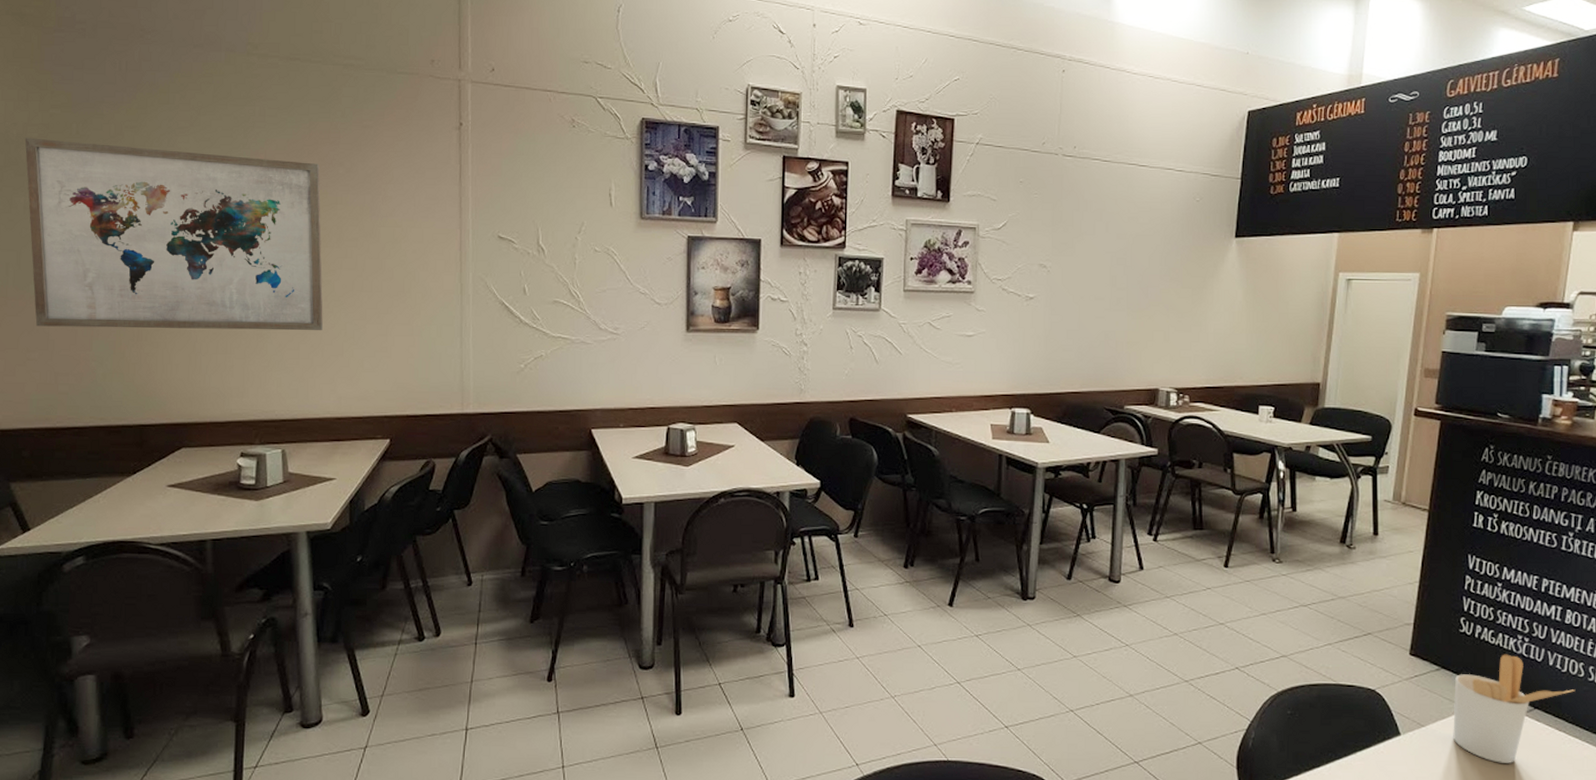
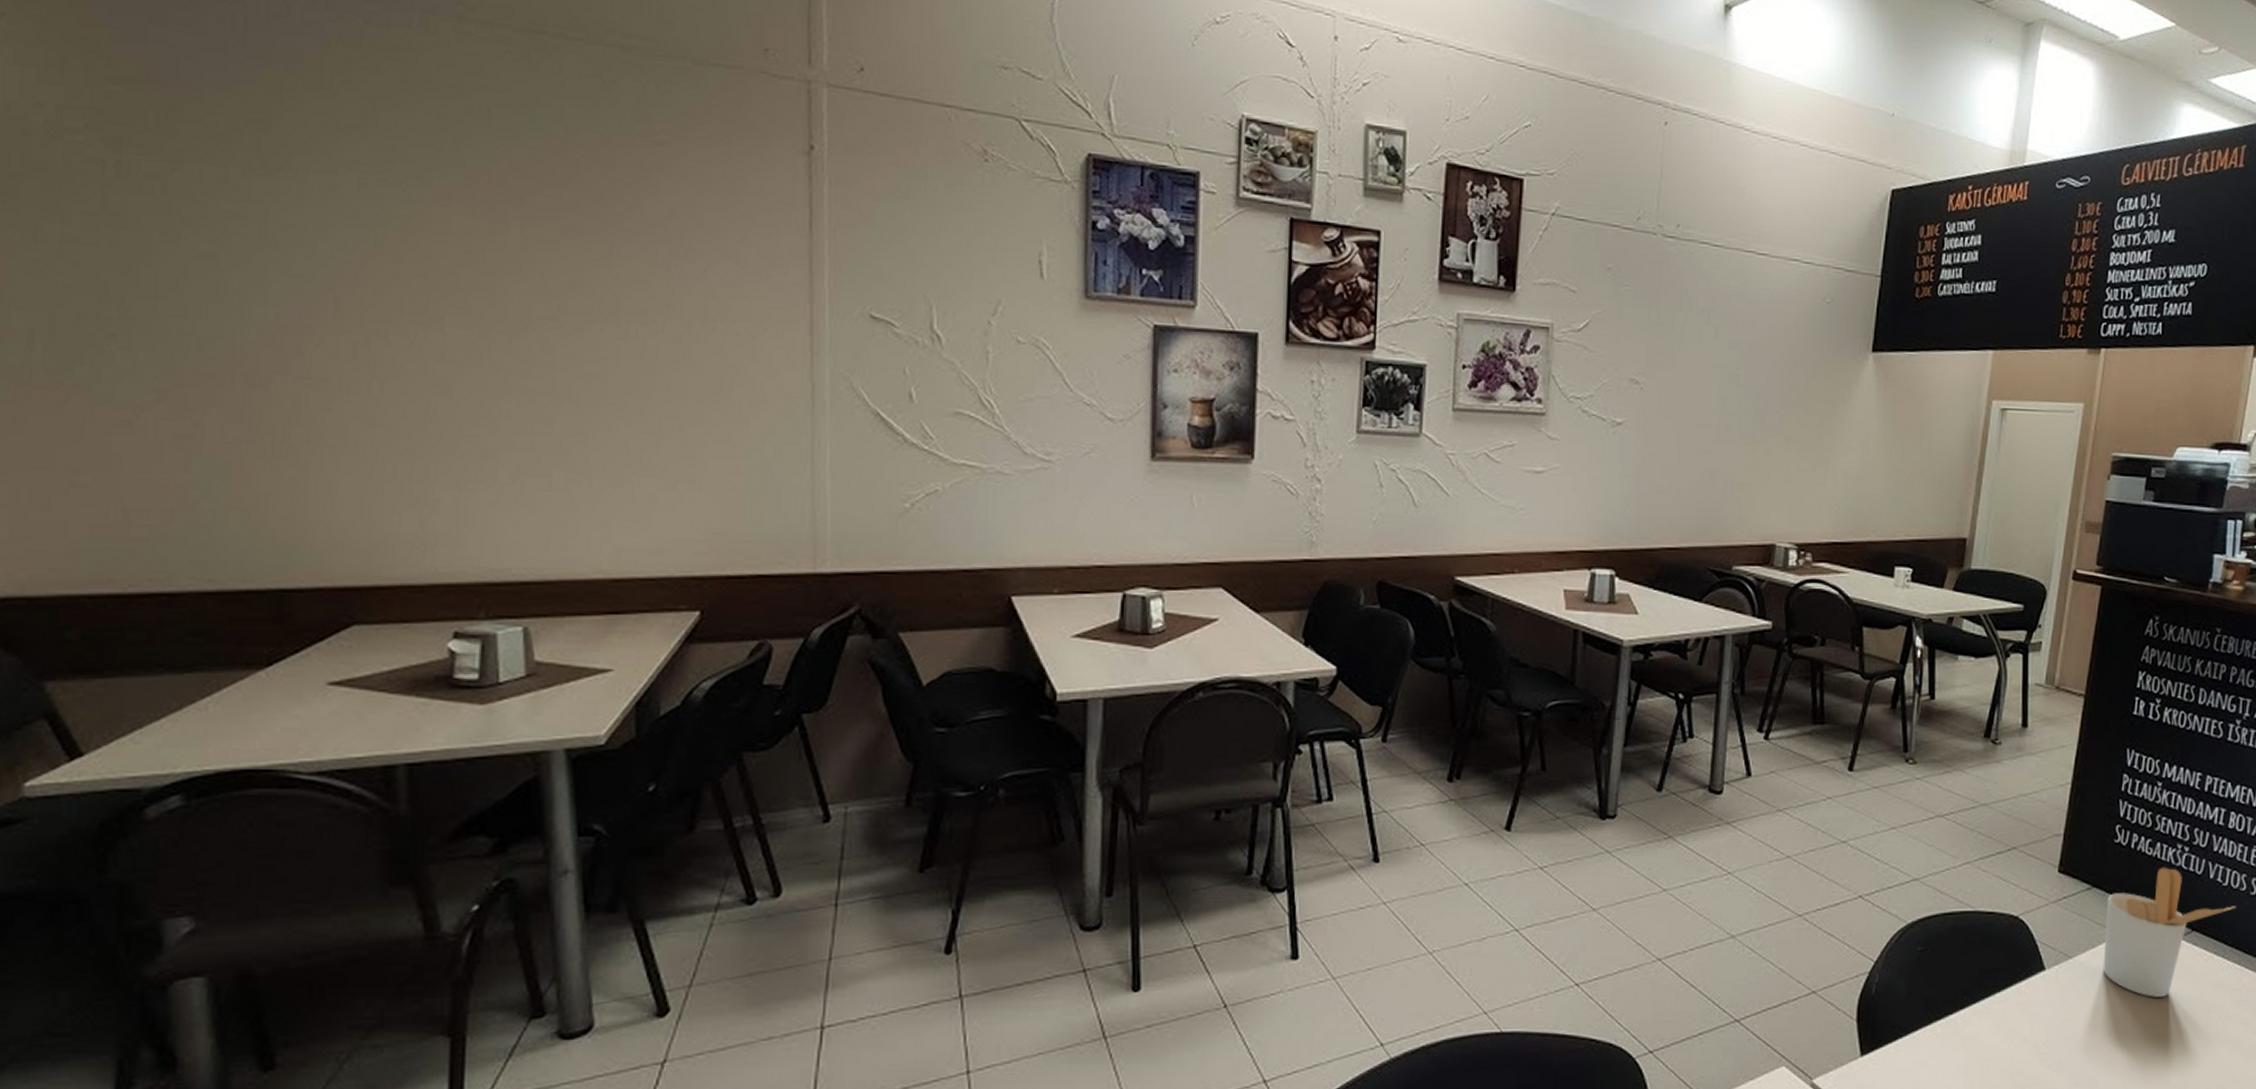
wall art: present [24,138,323,331] -> none [59,128,590,449]

